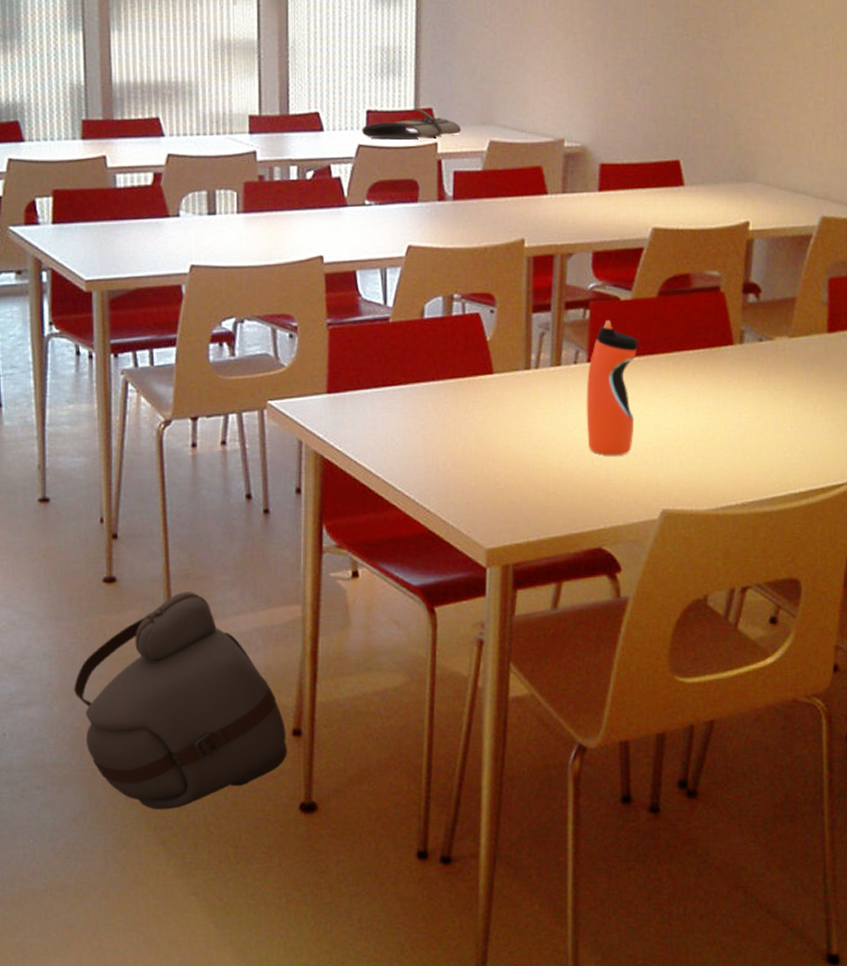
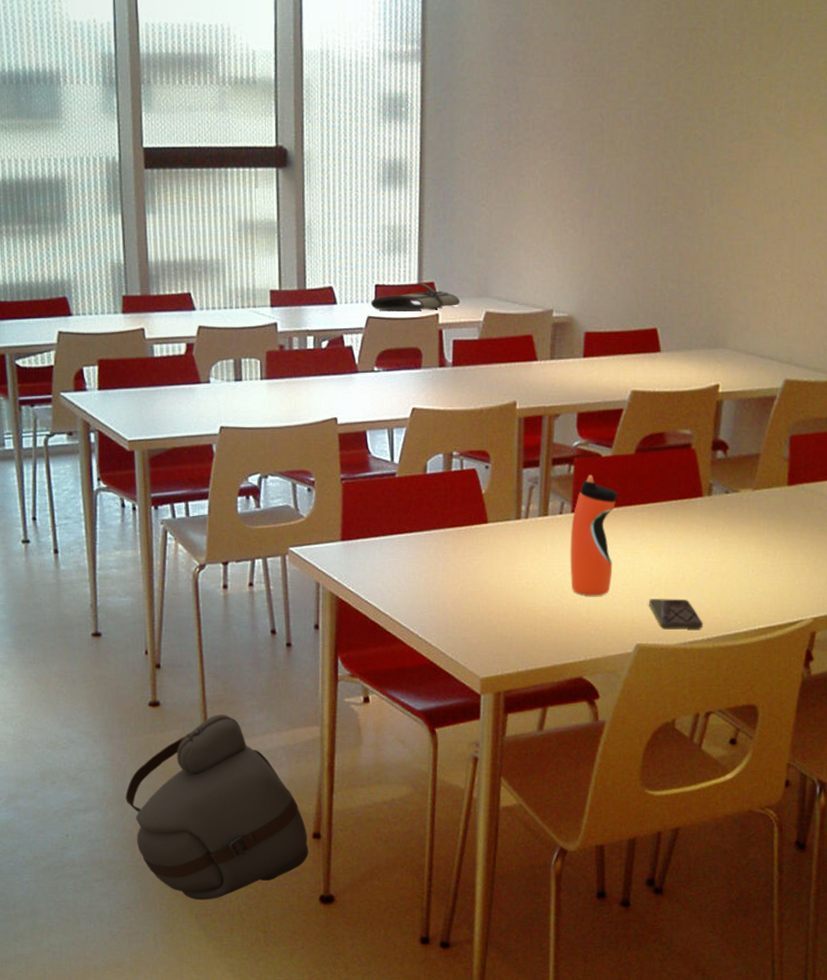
phone: none [675,458,737,493] -> present [648,599,703,630]

